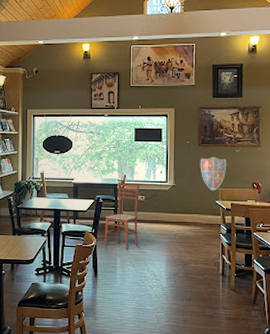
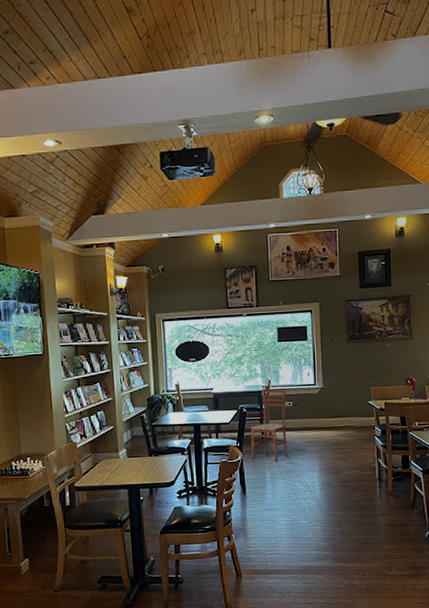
decorative shield: present [200,157,227,191] -> none [349,354,379,390]

